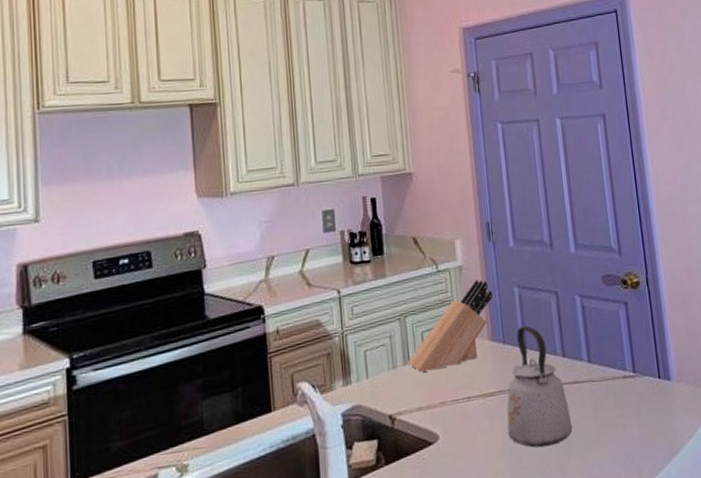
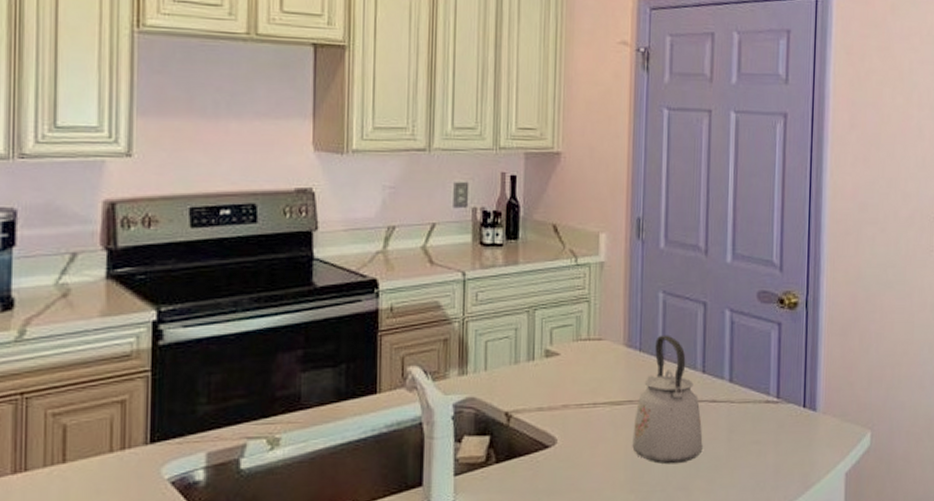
knife block: present [407,280,493,372] -> none [531,279,634,371]

